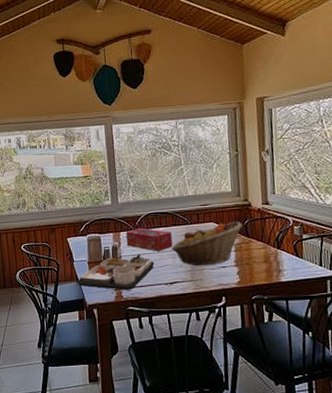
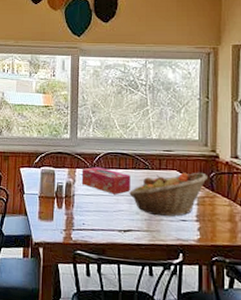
food tray: present [77,253,155,290] -> none [25,194,110,232]

